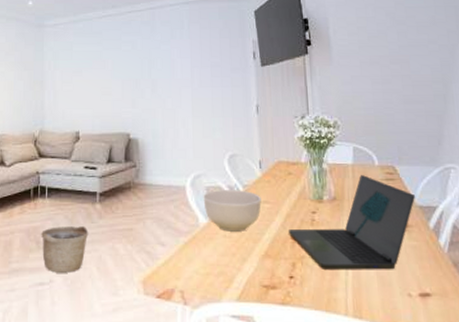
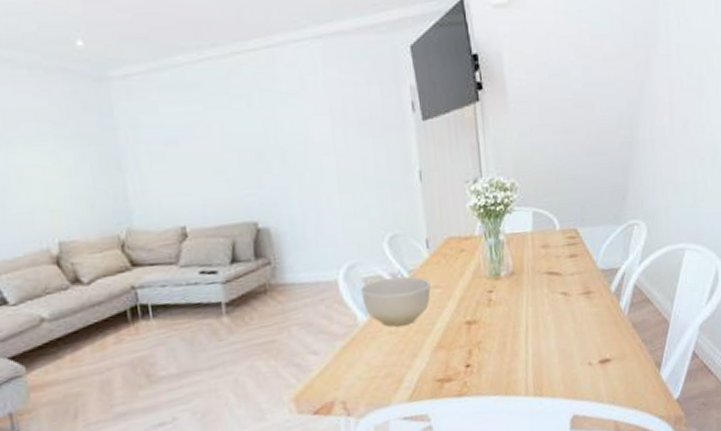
basket: present [41,226,89,273] -> none [151,346,218,409]
laptop: present [289,175,416,269] -> none [463,242,598,352]

